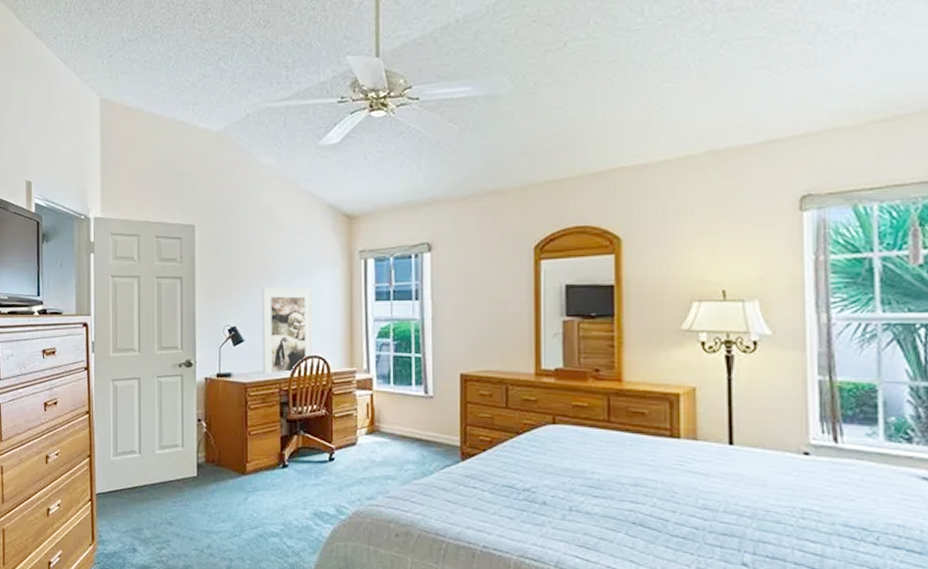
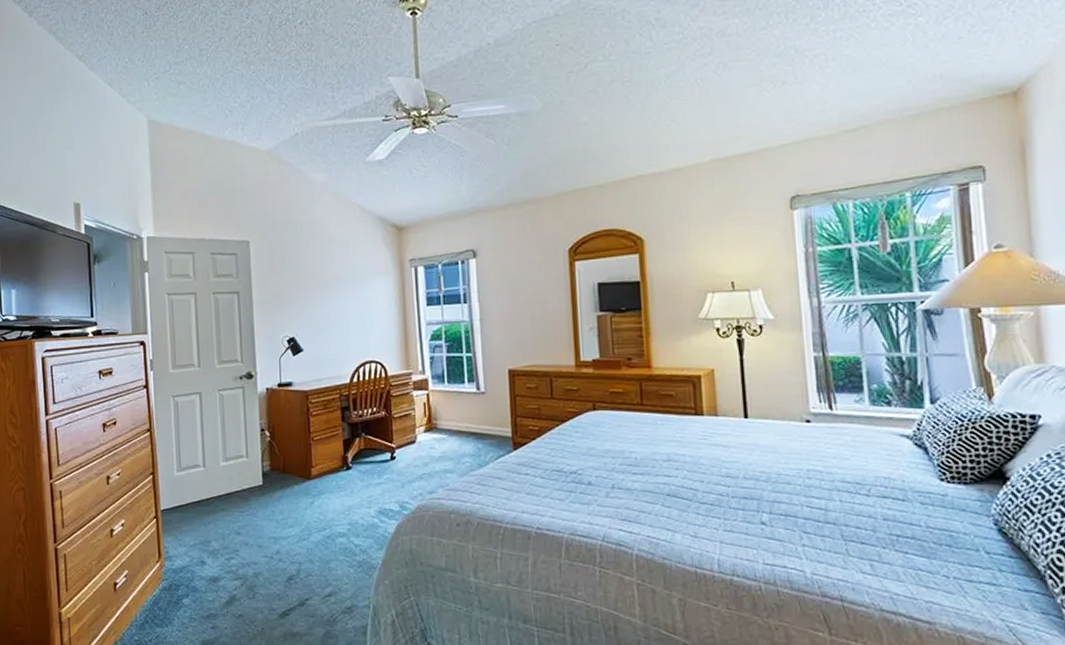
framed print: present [262,287,313,376] -> none [318,296,370,383]

